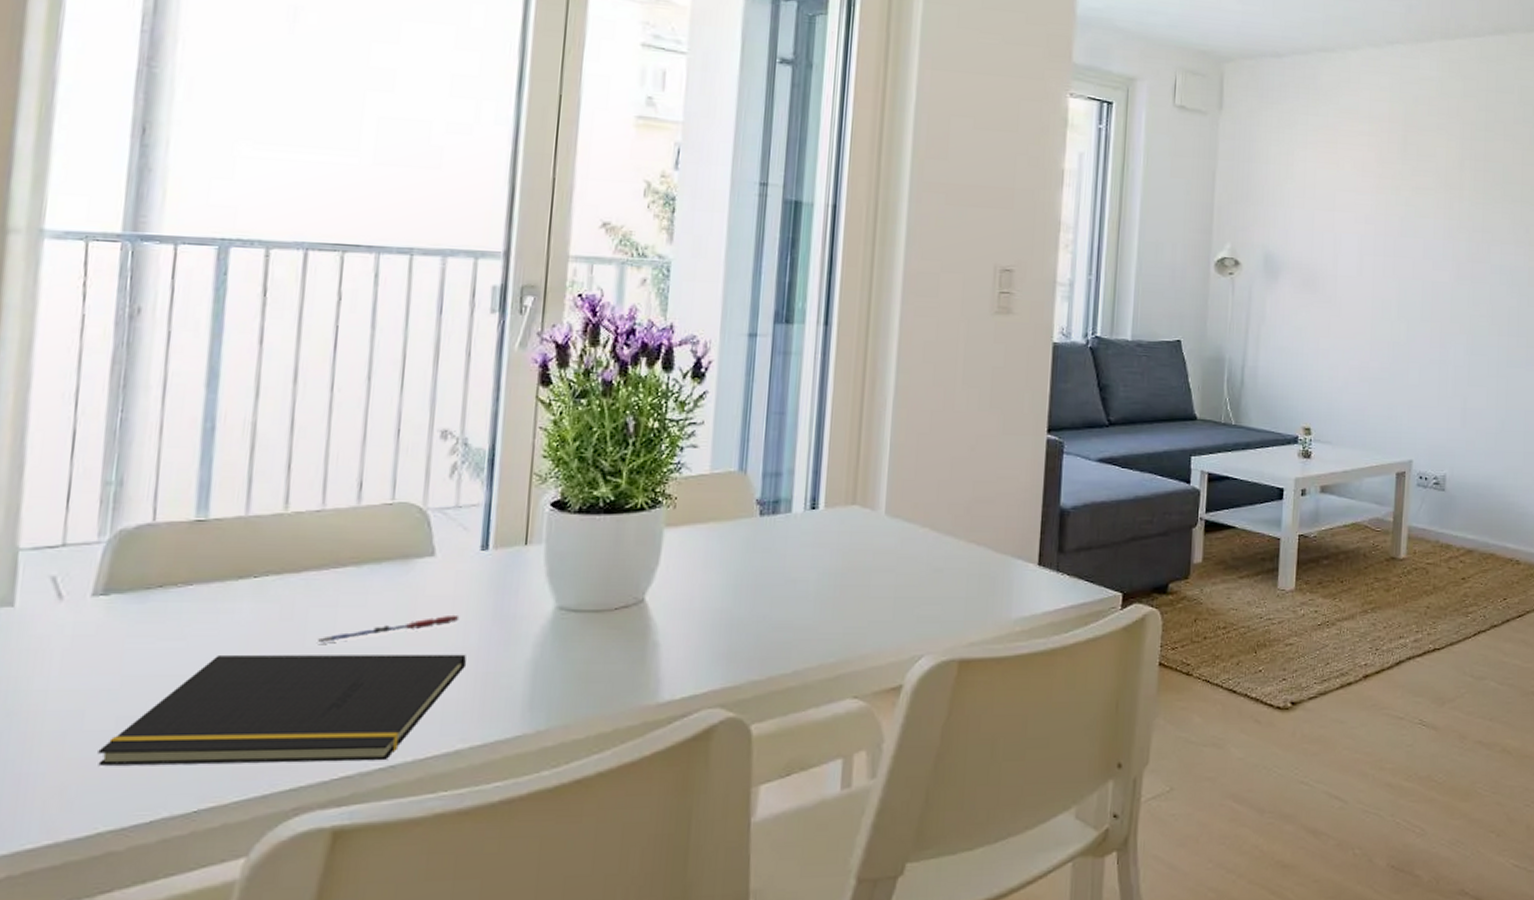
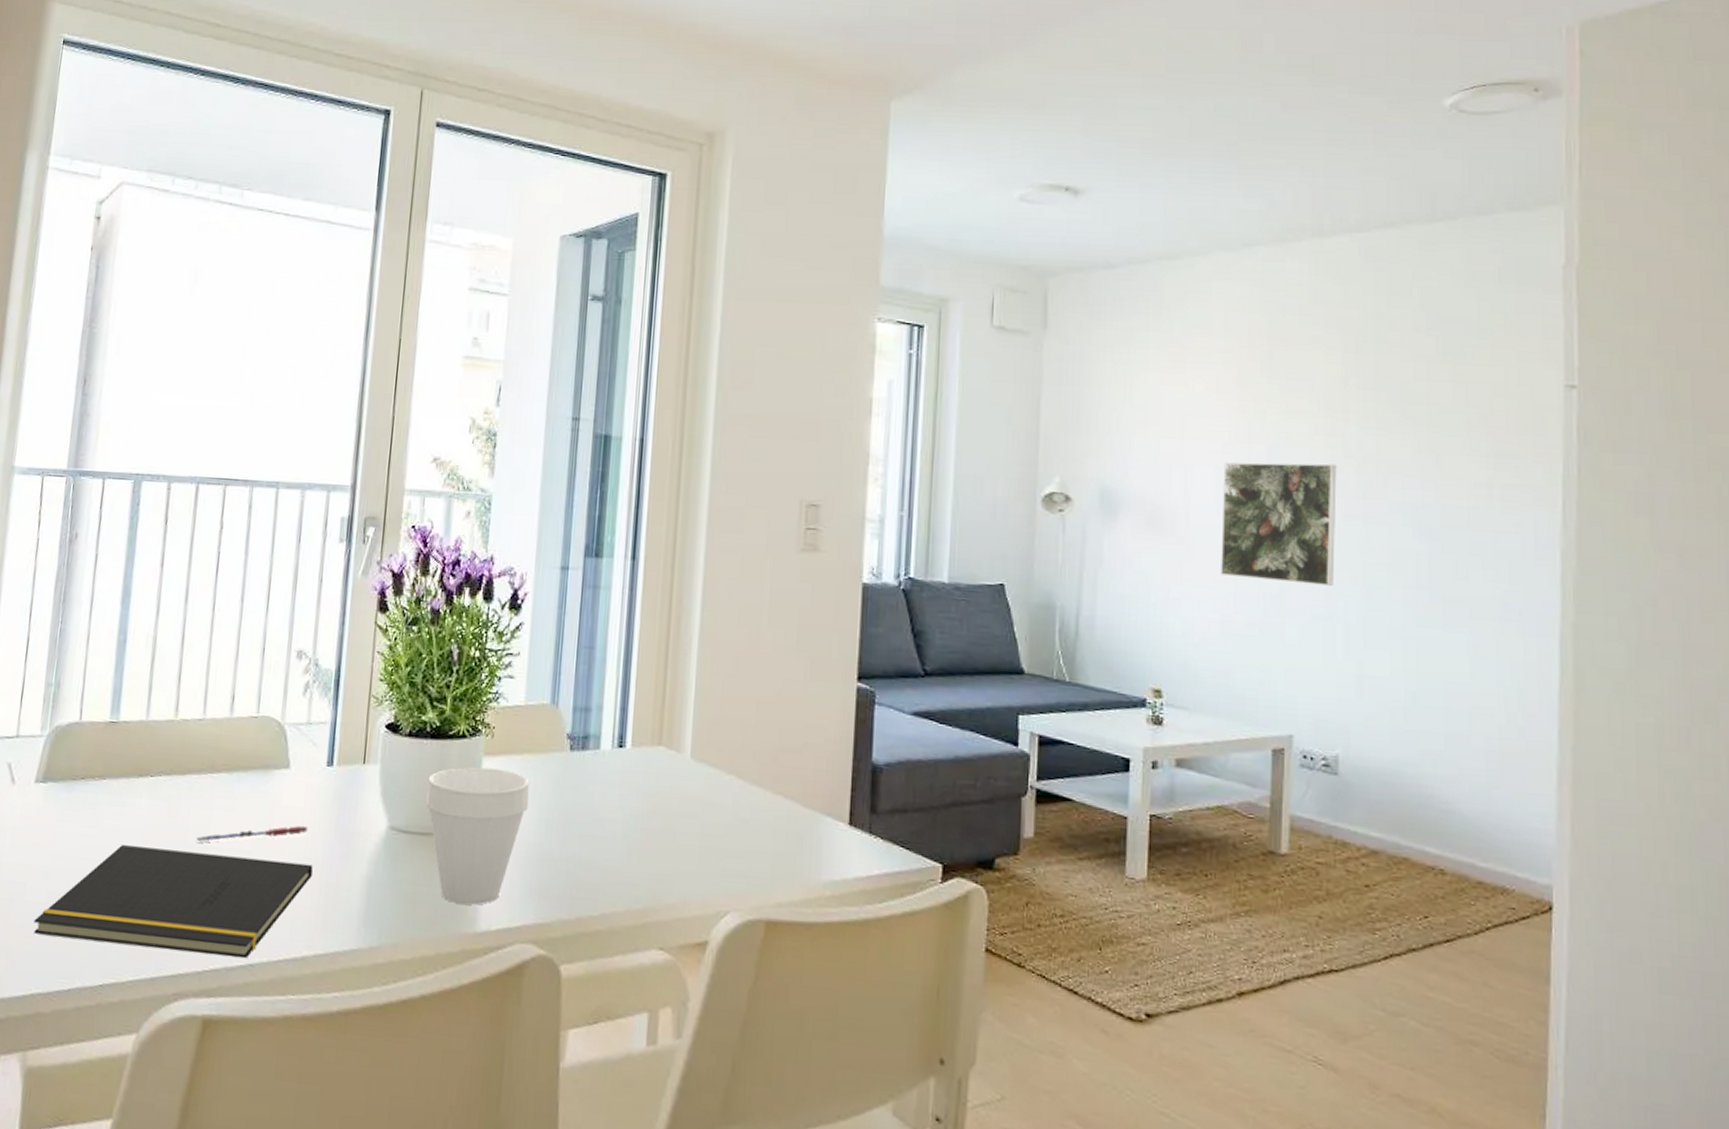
cup: none [599,539,717,677] -> present [425,767,531,905]
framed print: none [1361,231,1453,336] -> present [1221,462,1337,587]

